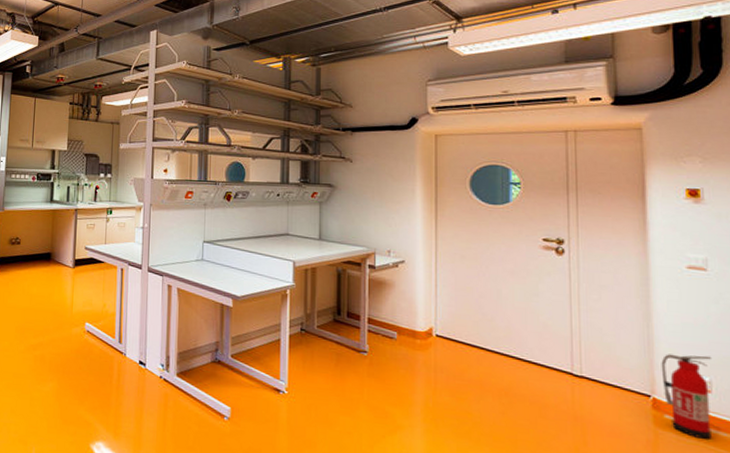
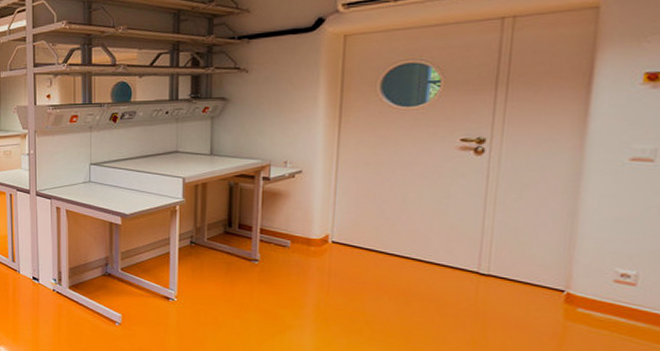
fire extinguisher: present [661,354,713,439] -> none [580,249,644,330]

